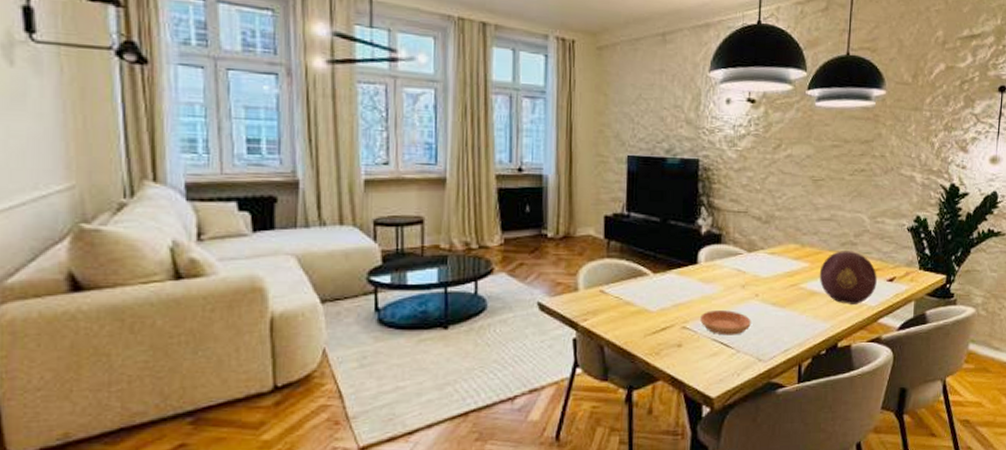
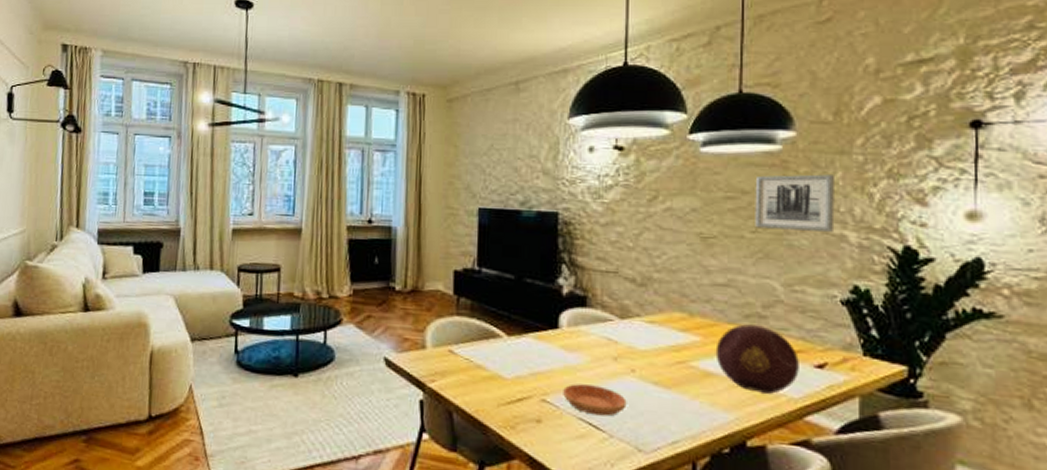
wall art: none [853,126,911,174] -> present [755,174,836,232]

